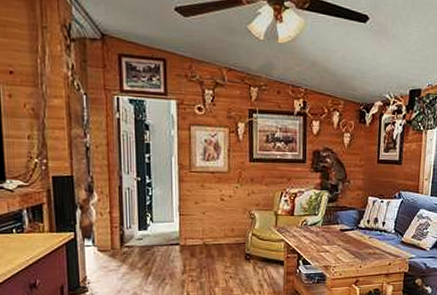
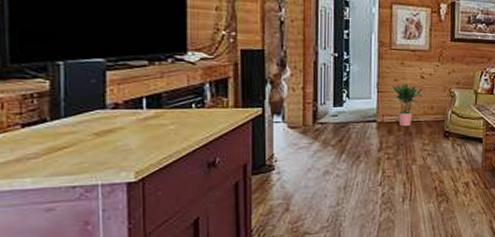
potted plant: none [194,206,223,250] -> present [393,83,423,127]

